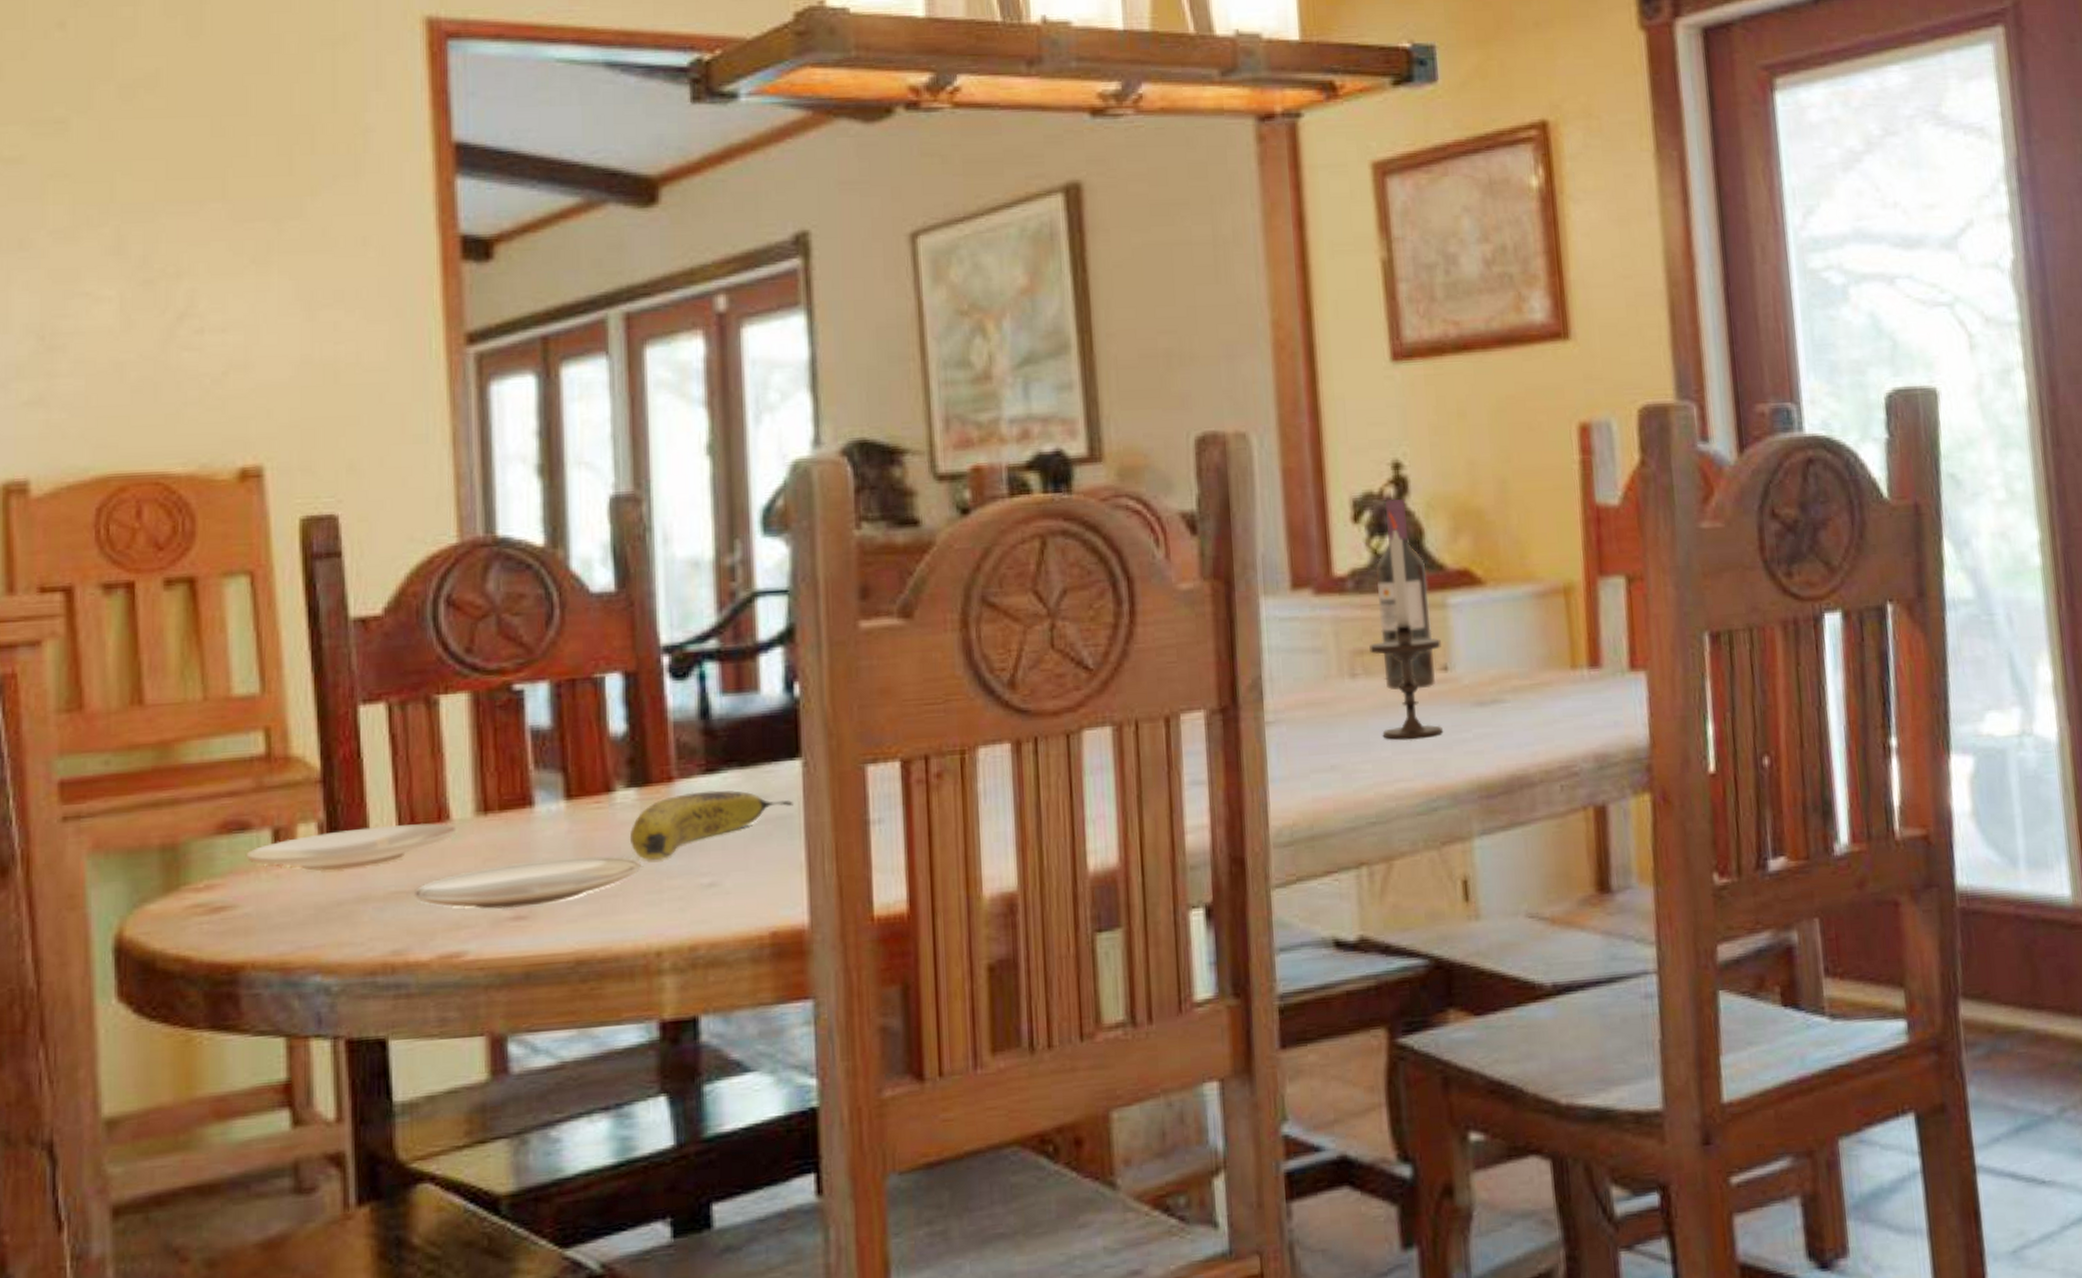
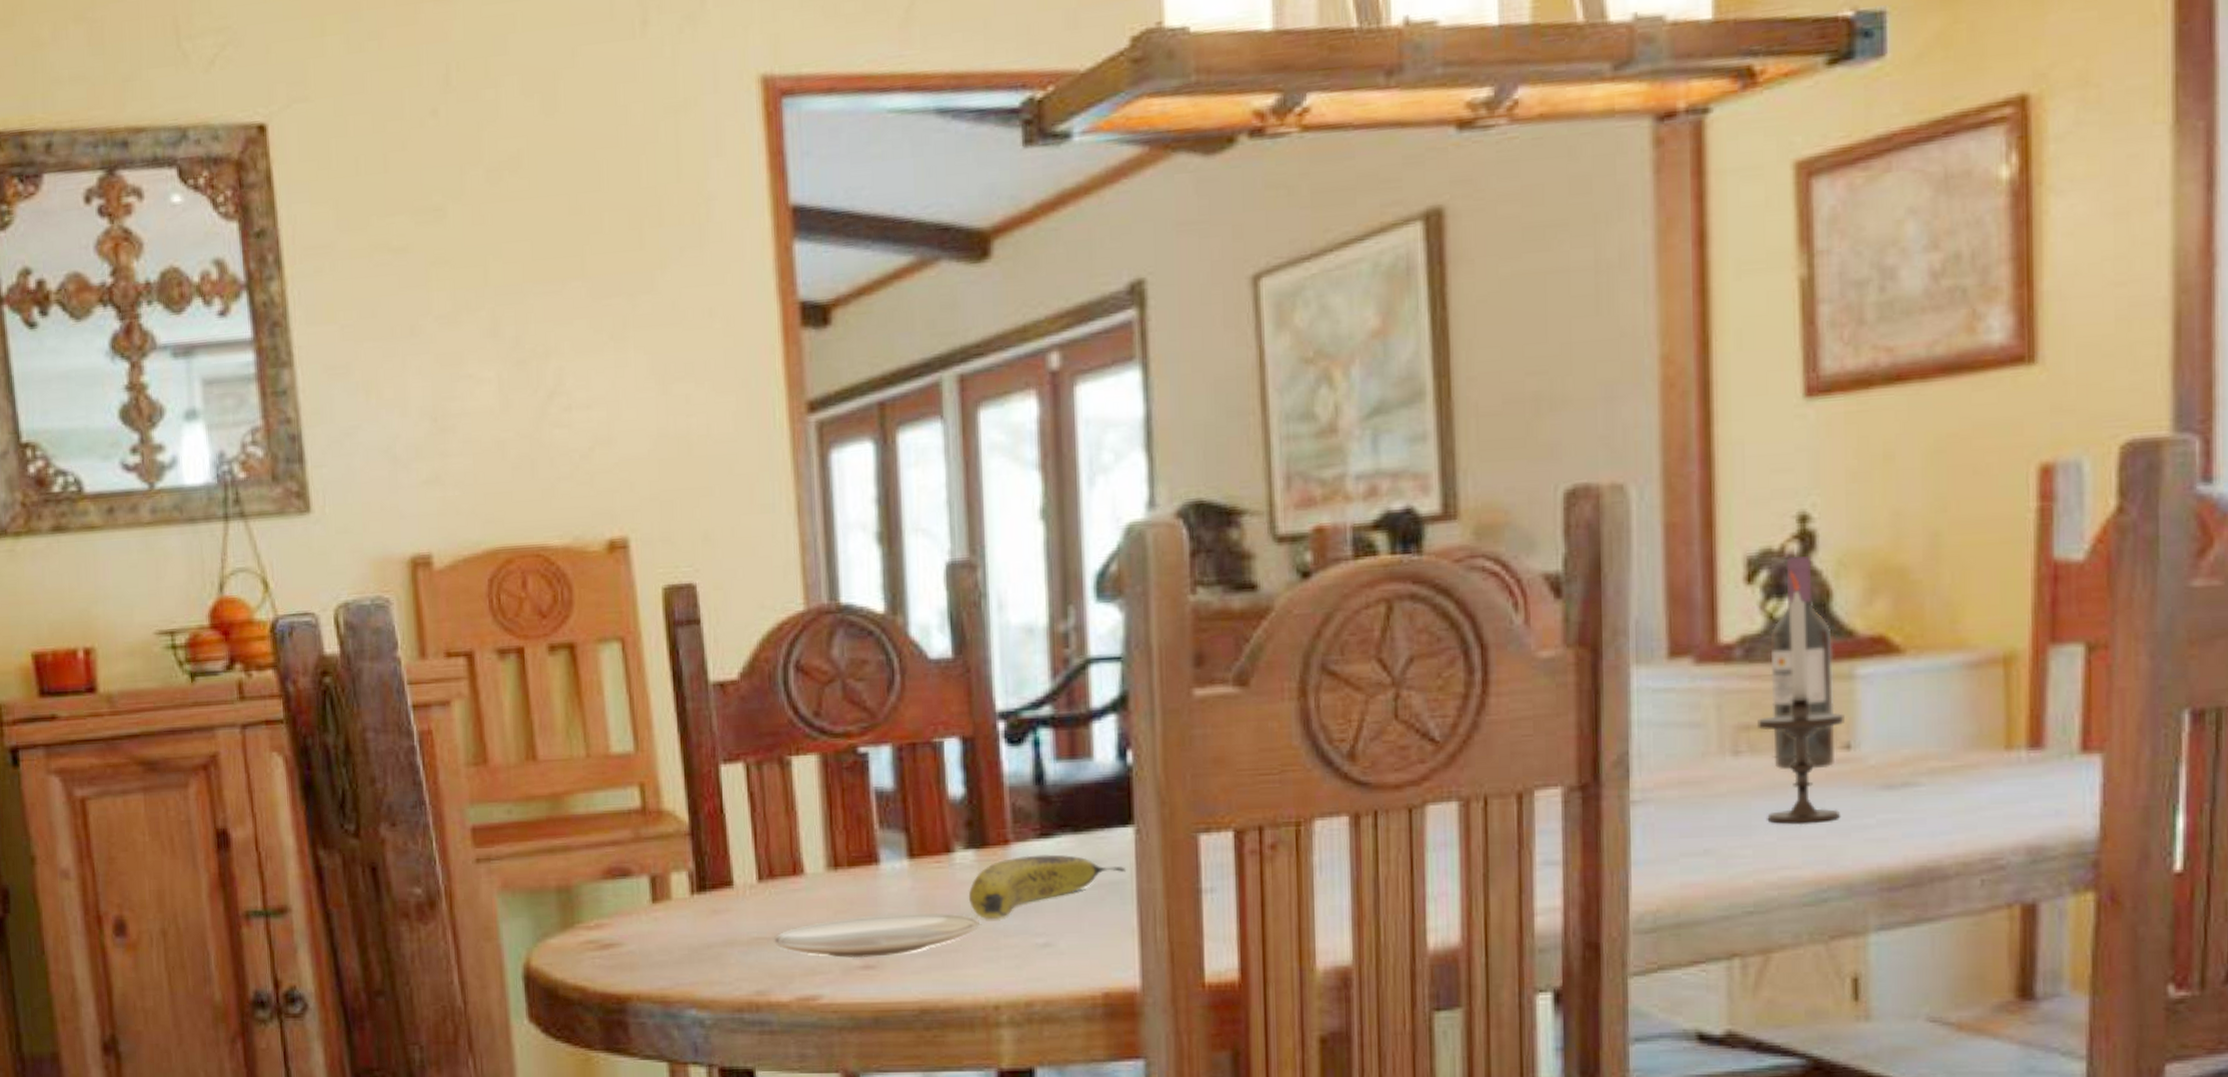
plate: present [246,823,457,871] -> none [628,876,810,916]

